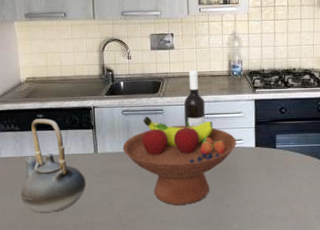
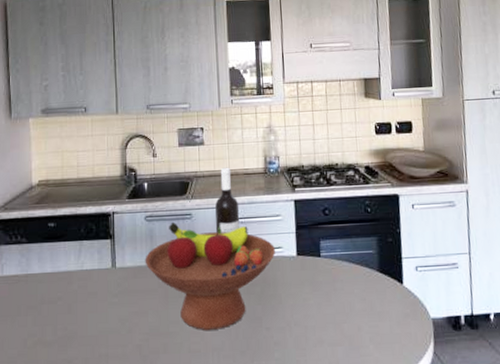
teapot: present [20,119,86,213] -> none [23,228,100,344]

